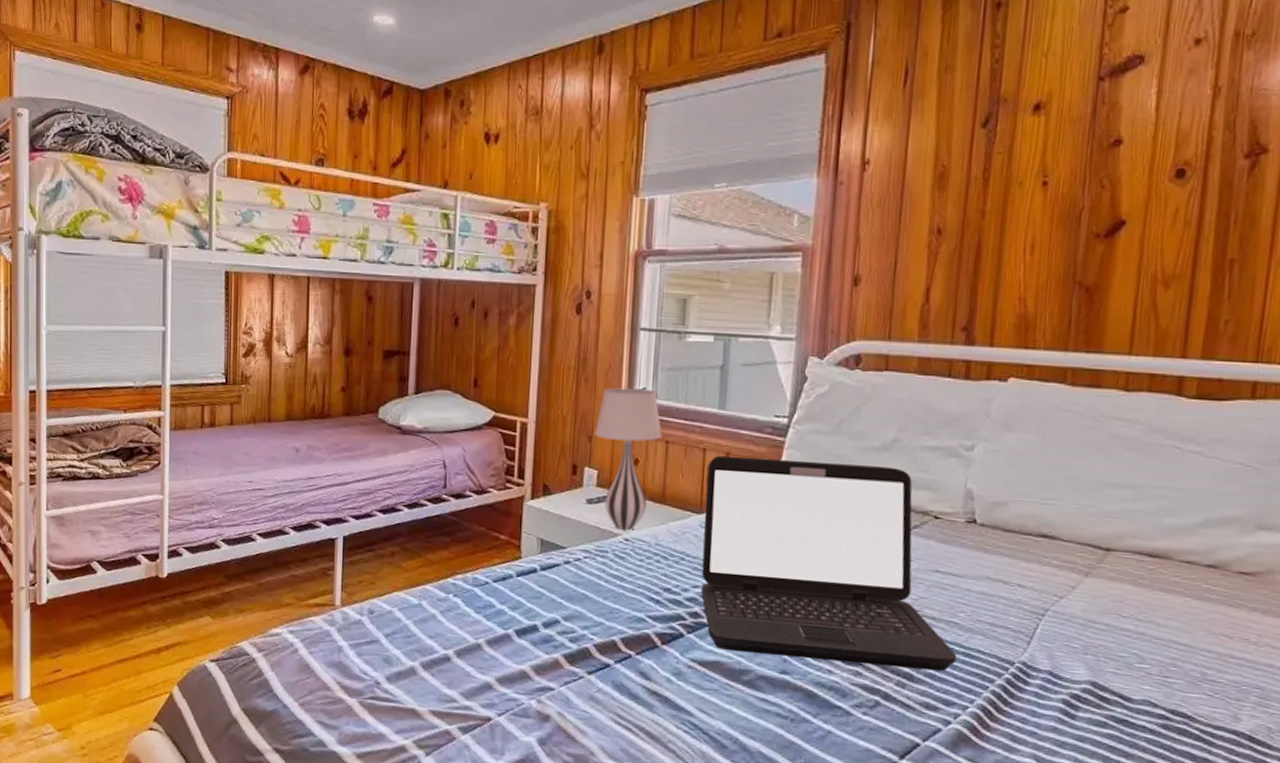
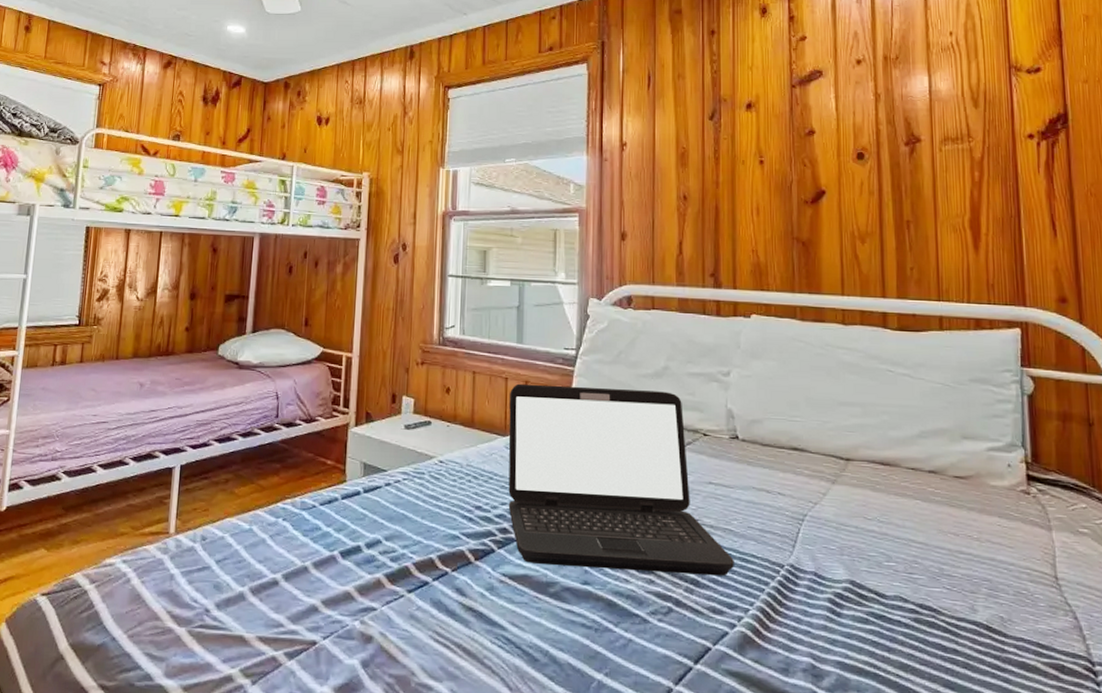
table lamp: present [595,388,662,530] -> none [411,326,470,453]

